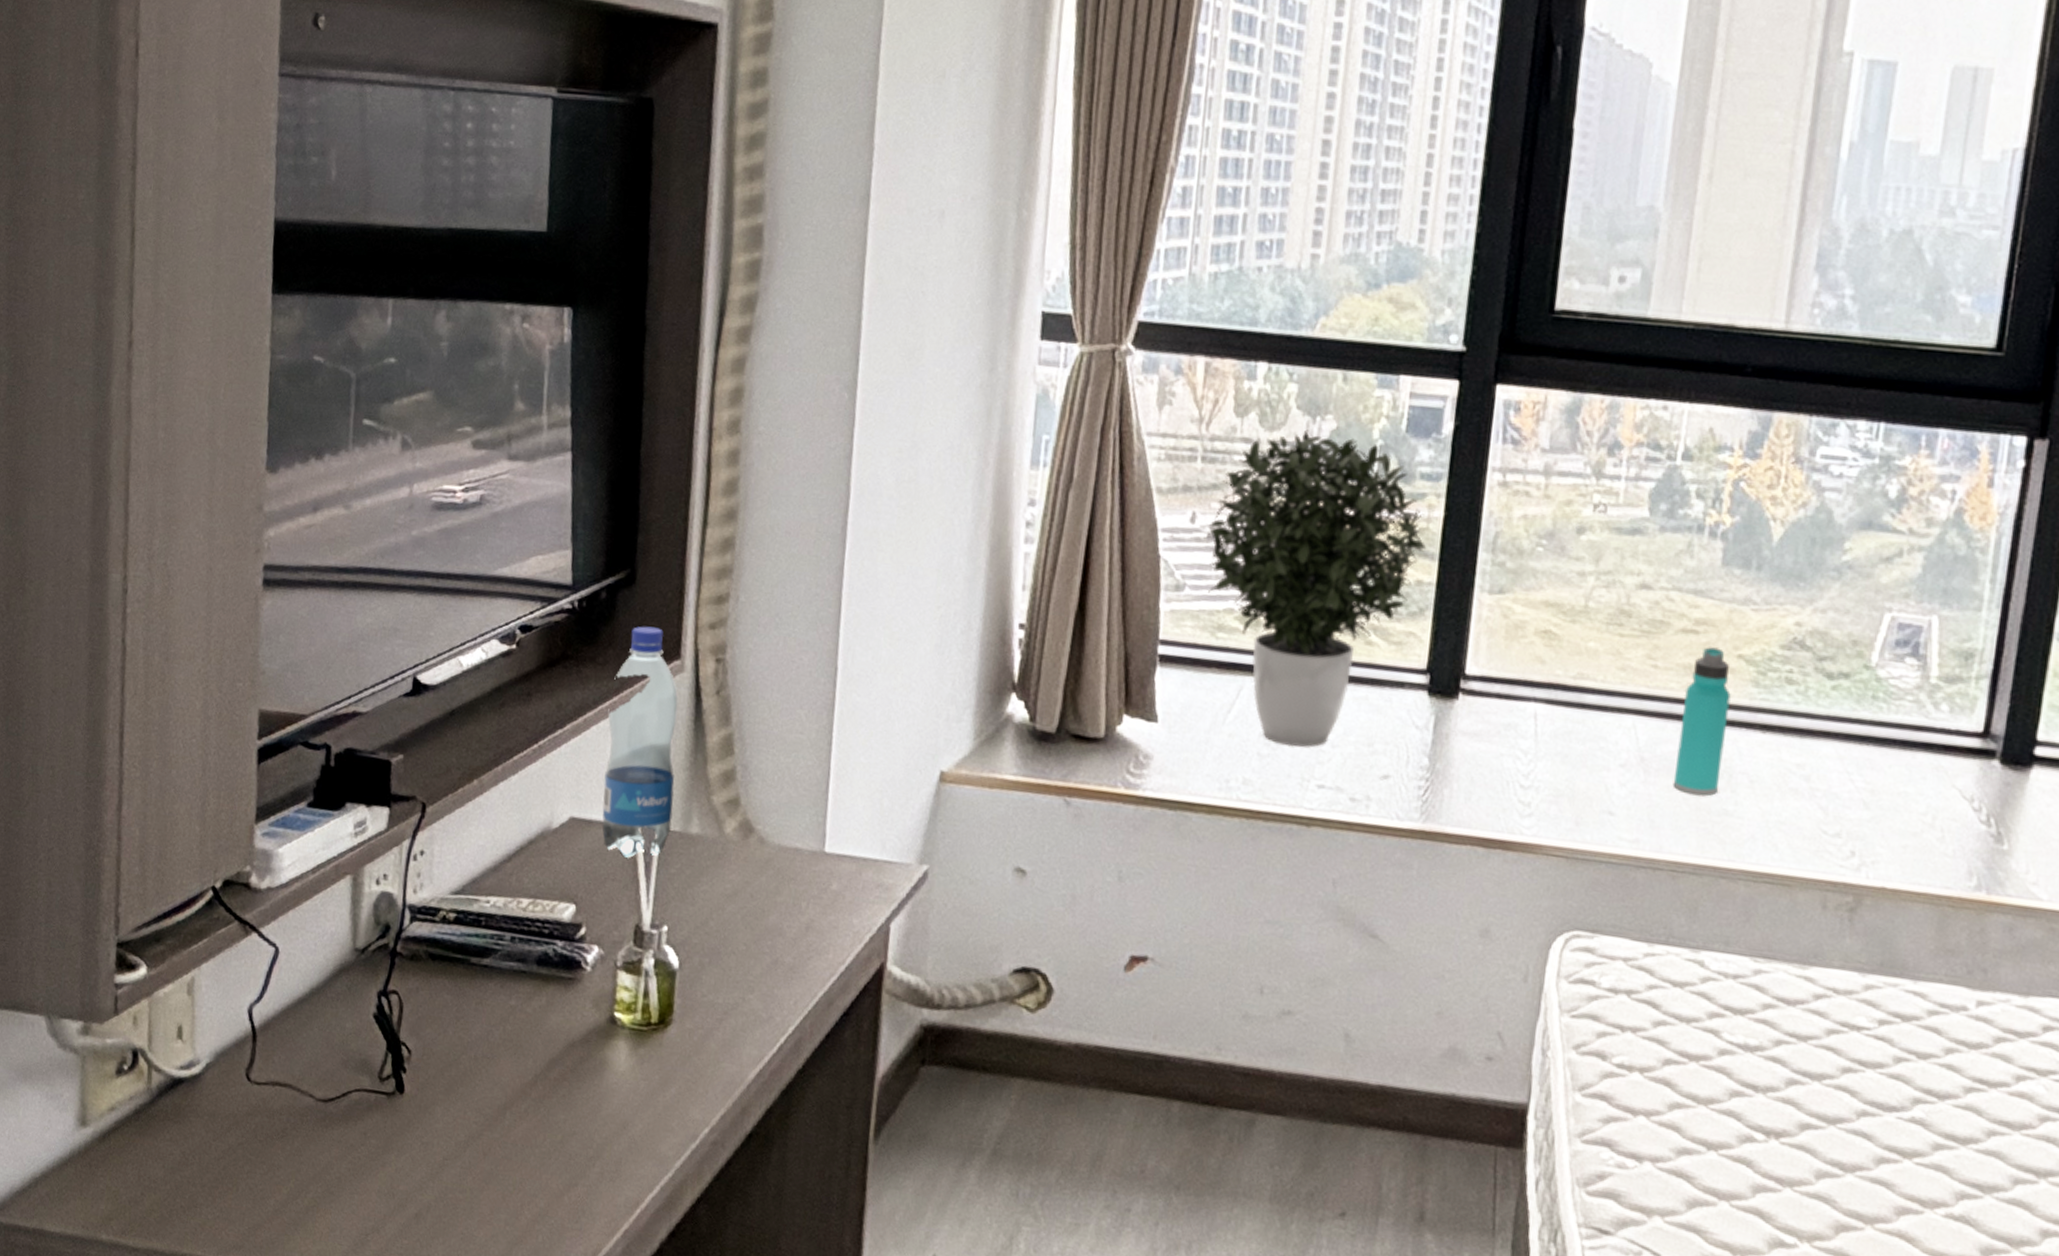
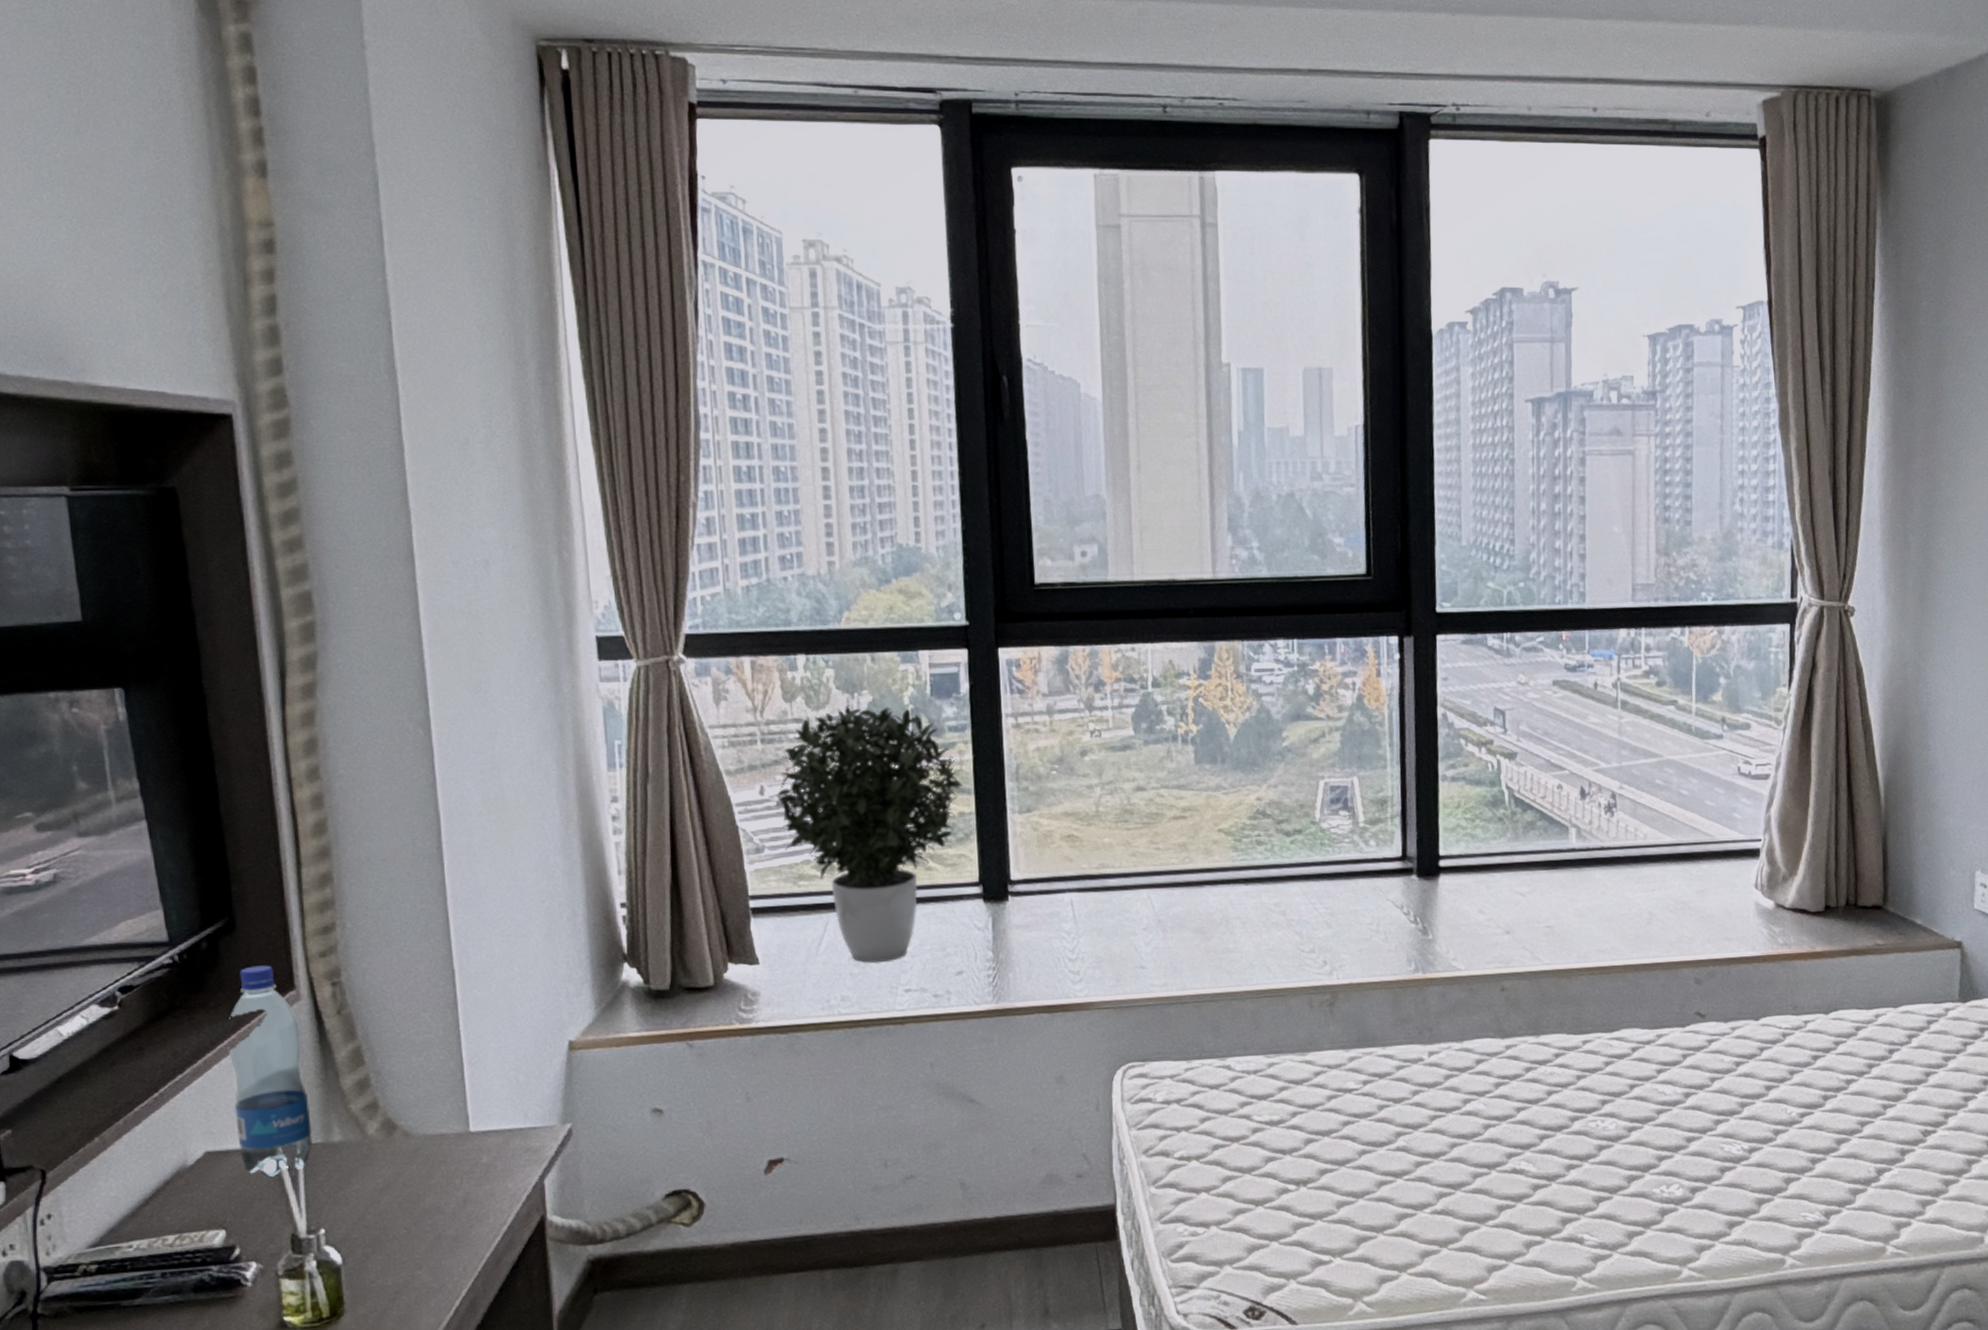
water bottle: present [1672,647,1731,797] -> none [1184,827,1220,942]

